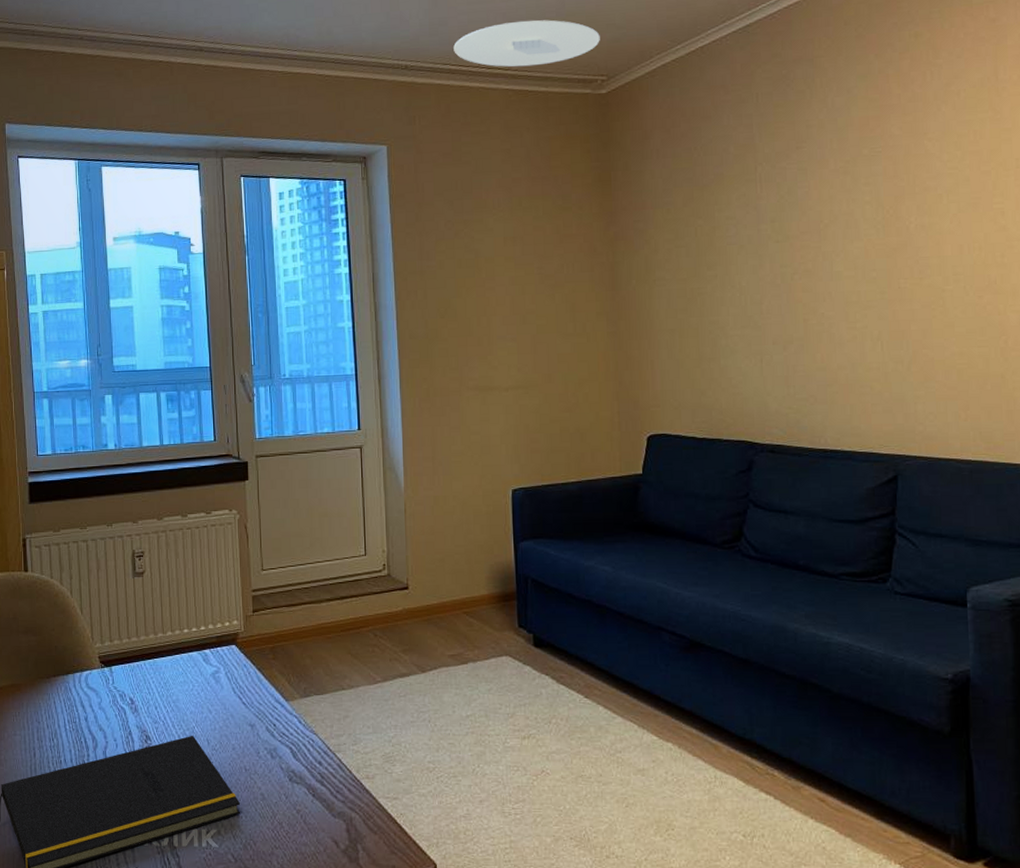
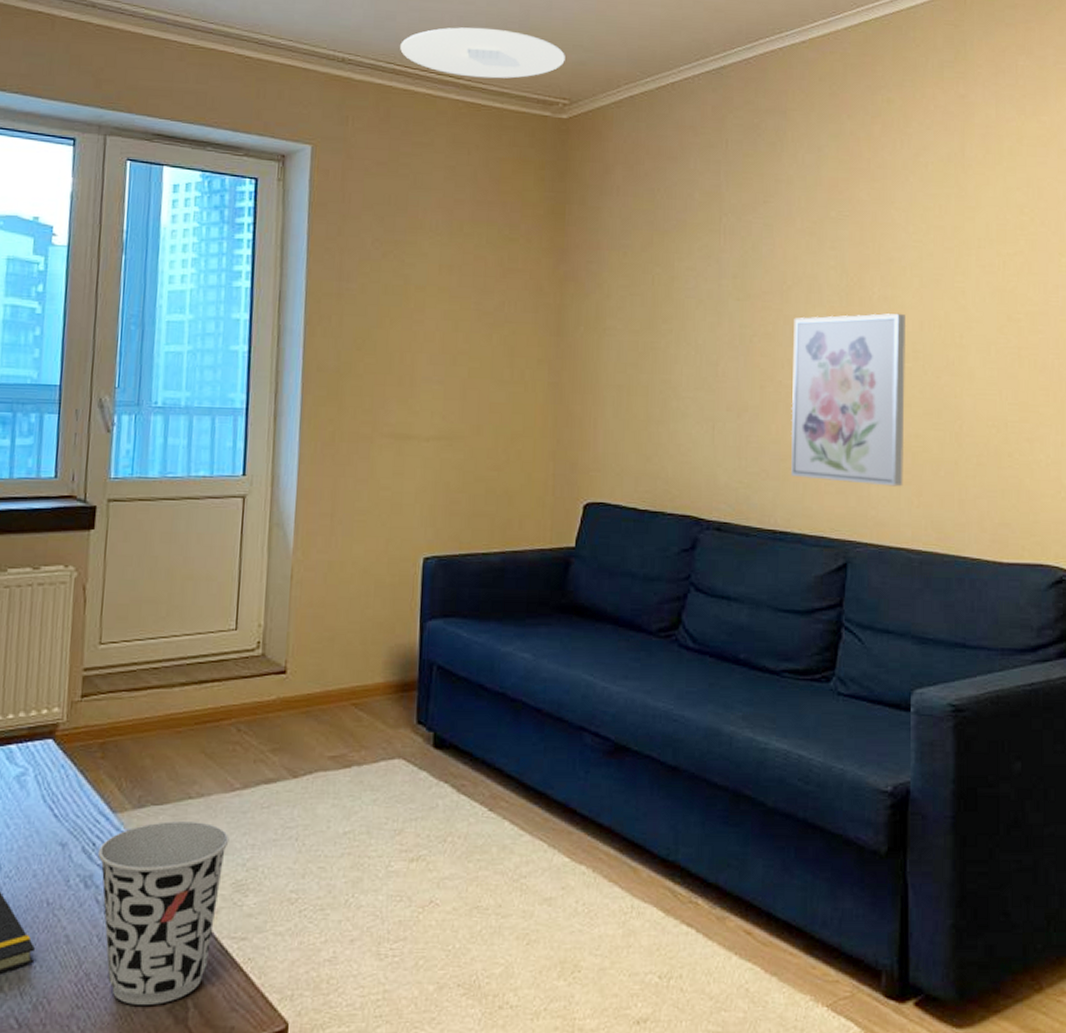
cup: none [278,707,377,847] -> present [97,821,229,1005]
wall art: none [832,239,950,403] -> present [790,313,907,487]

